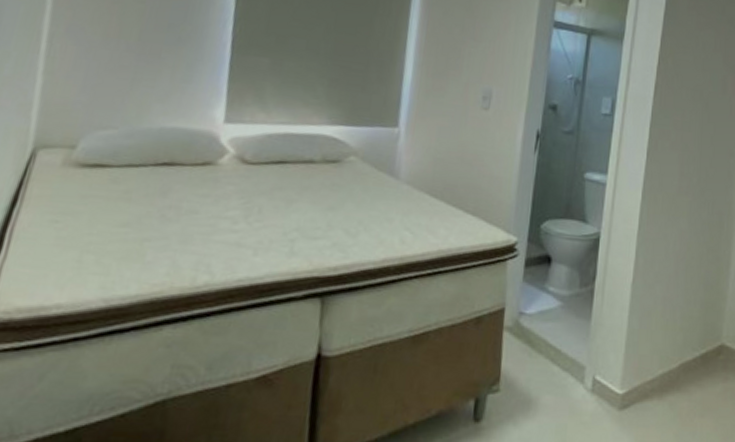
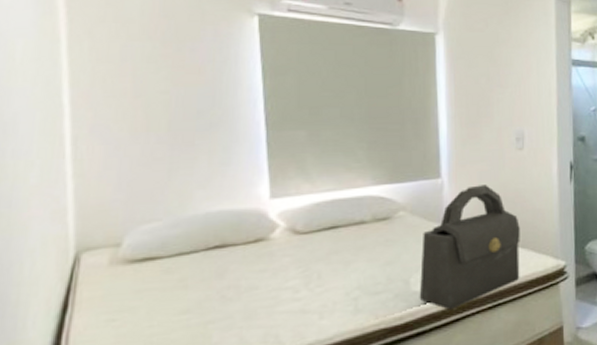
handbag: none [357,140,474,270] -> present [419,185,520,310]

